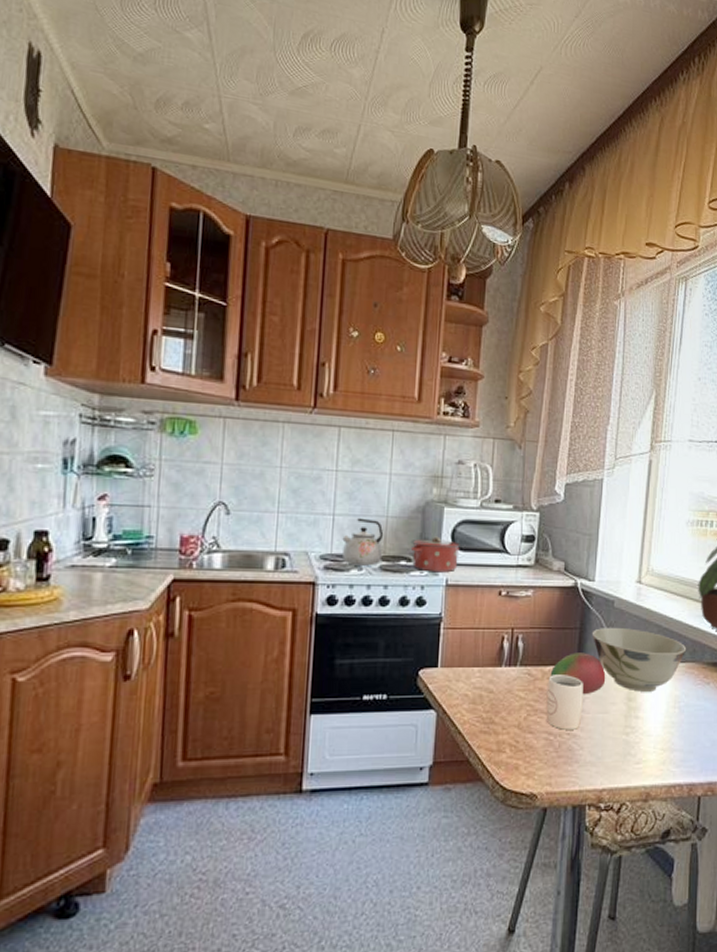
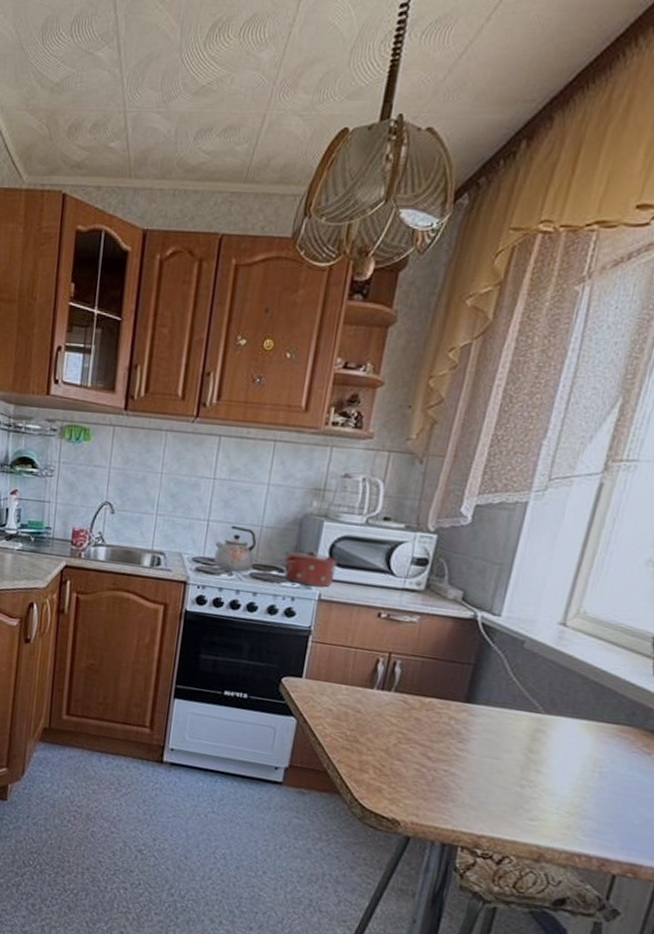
mug: present [546,675,583,730] -> none [420,707,471,768]
fruit: present [550,653,606,695] -> none [430,688,502,736]
bowl: present [591,628,687,692] -> none [489,668,623,749]

